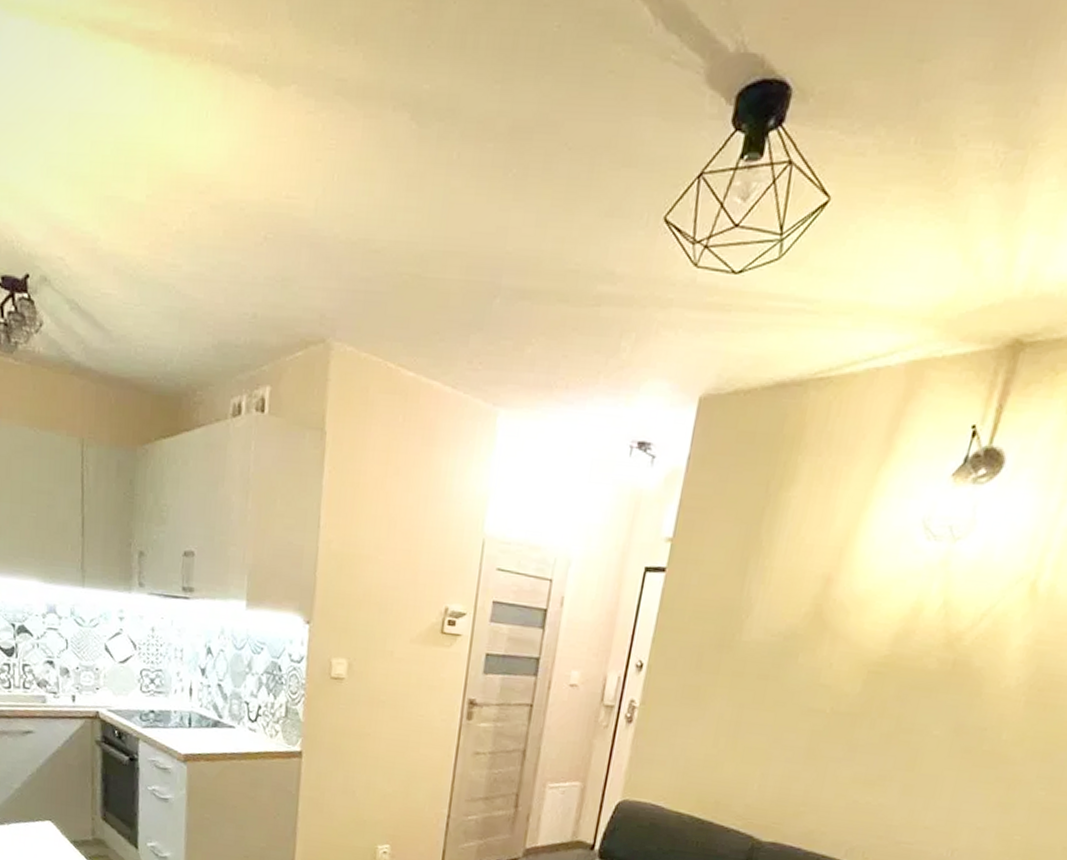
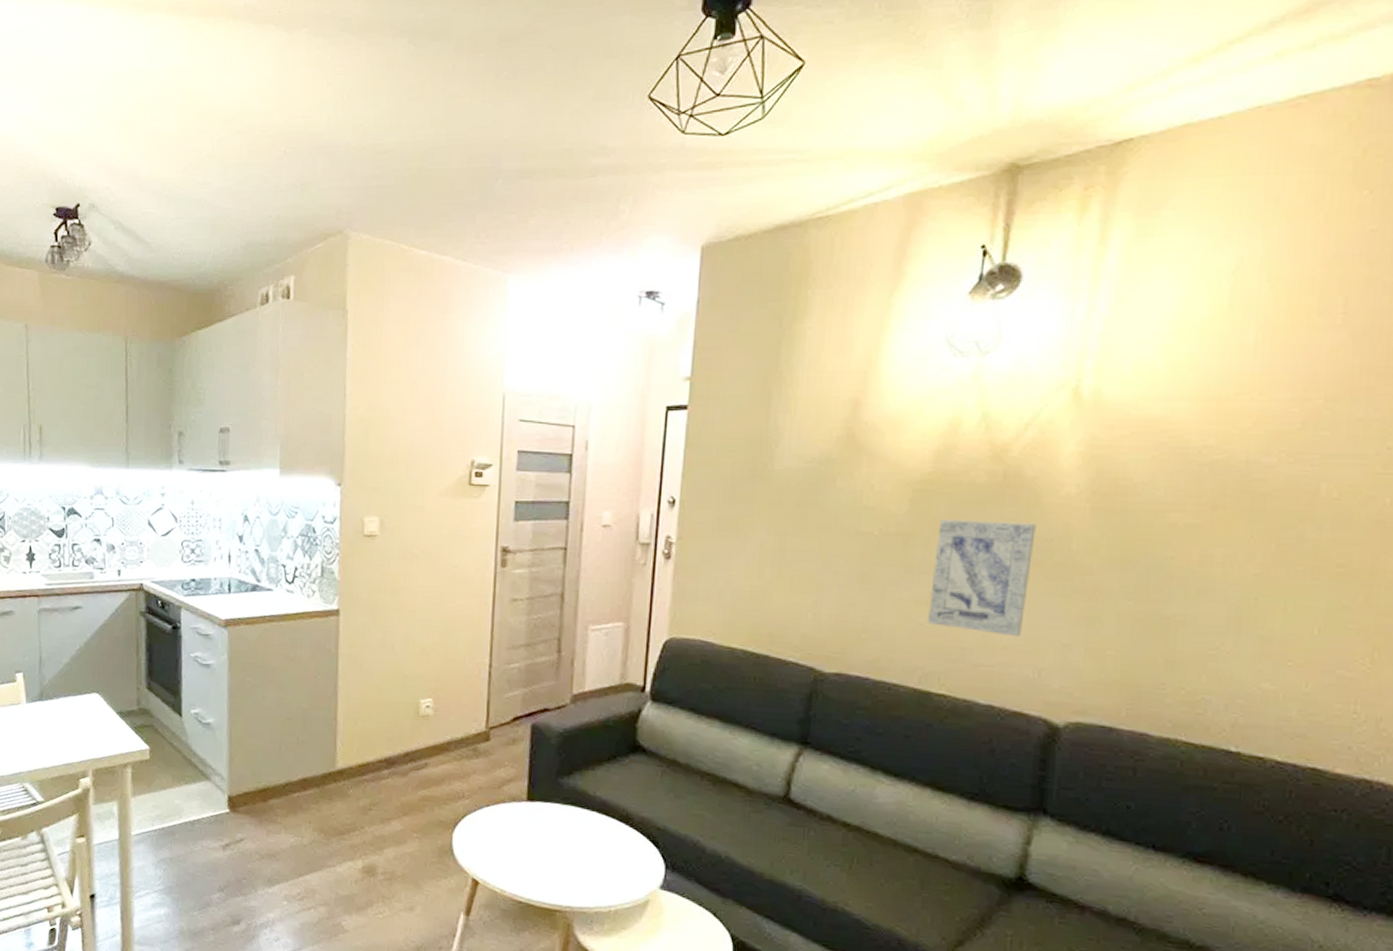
wall art: none [861,702,974,819] -> present [927,519,1036,637]

